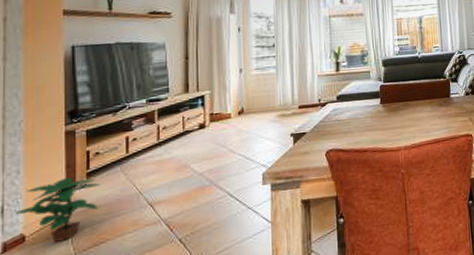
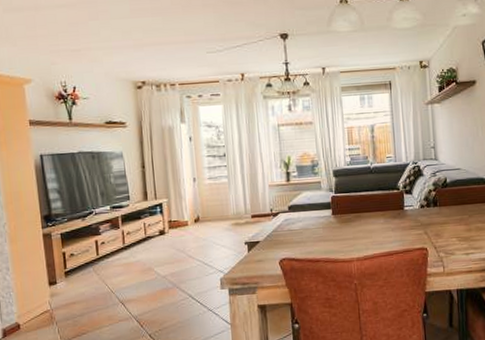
potted plant: present [15,177,101,242] -> none [9,275,77,331]

